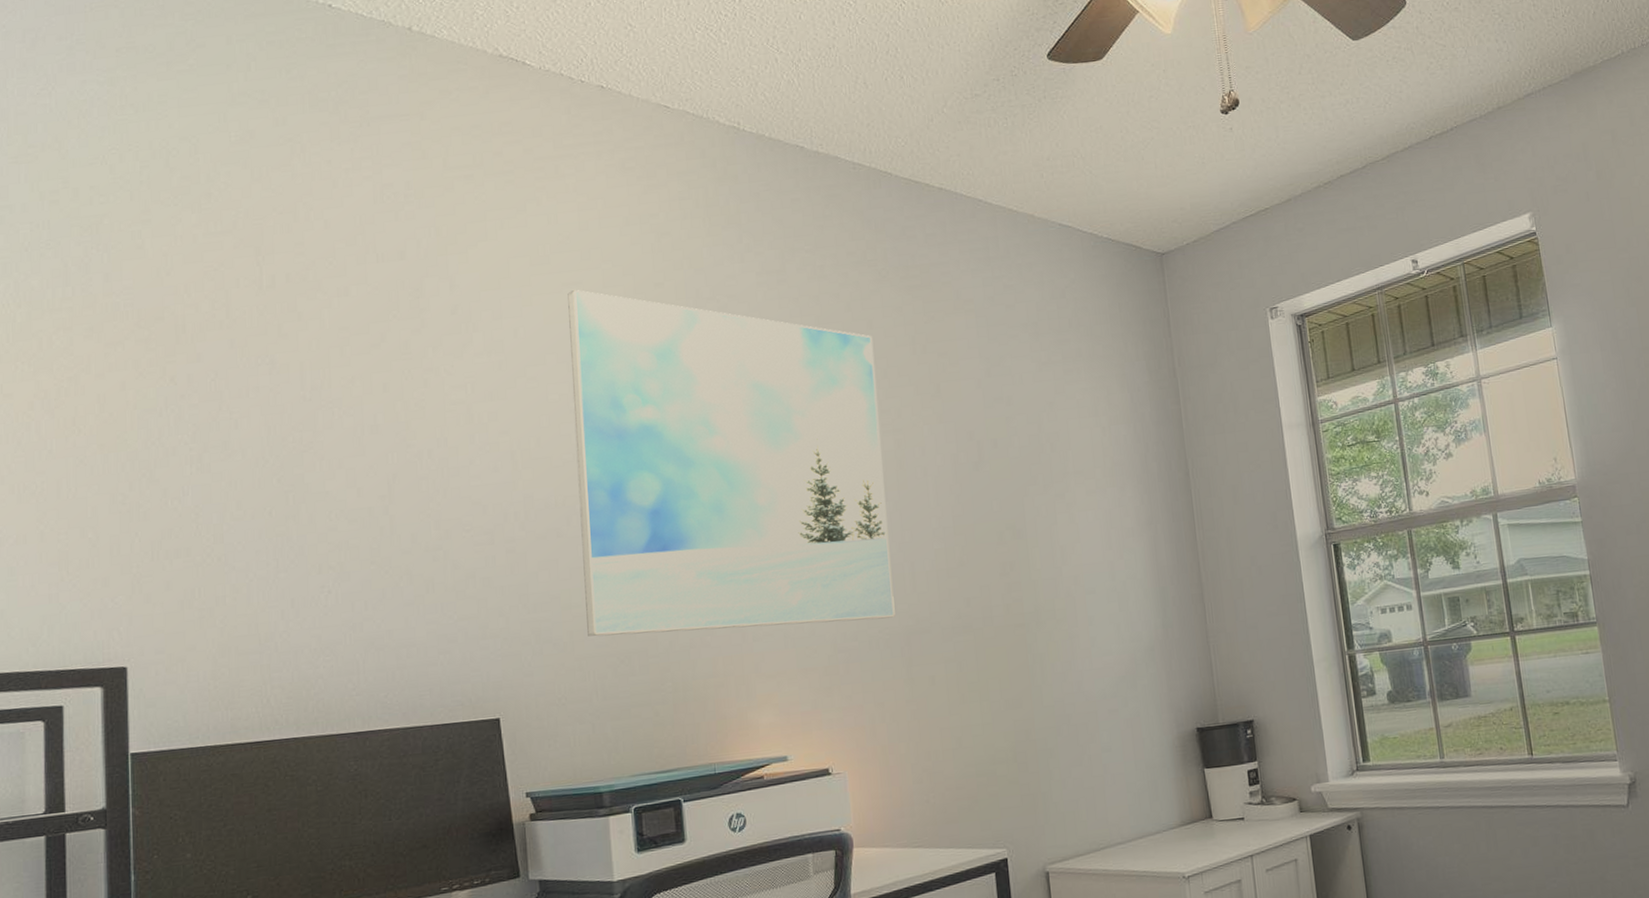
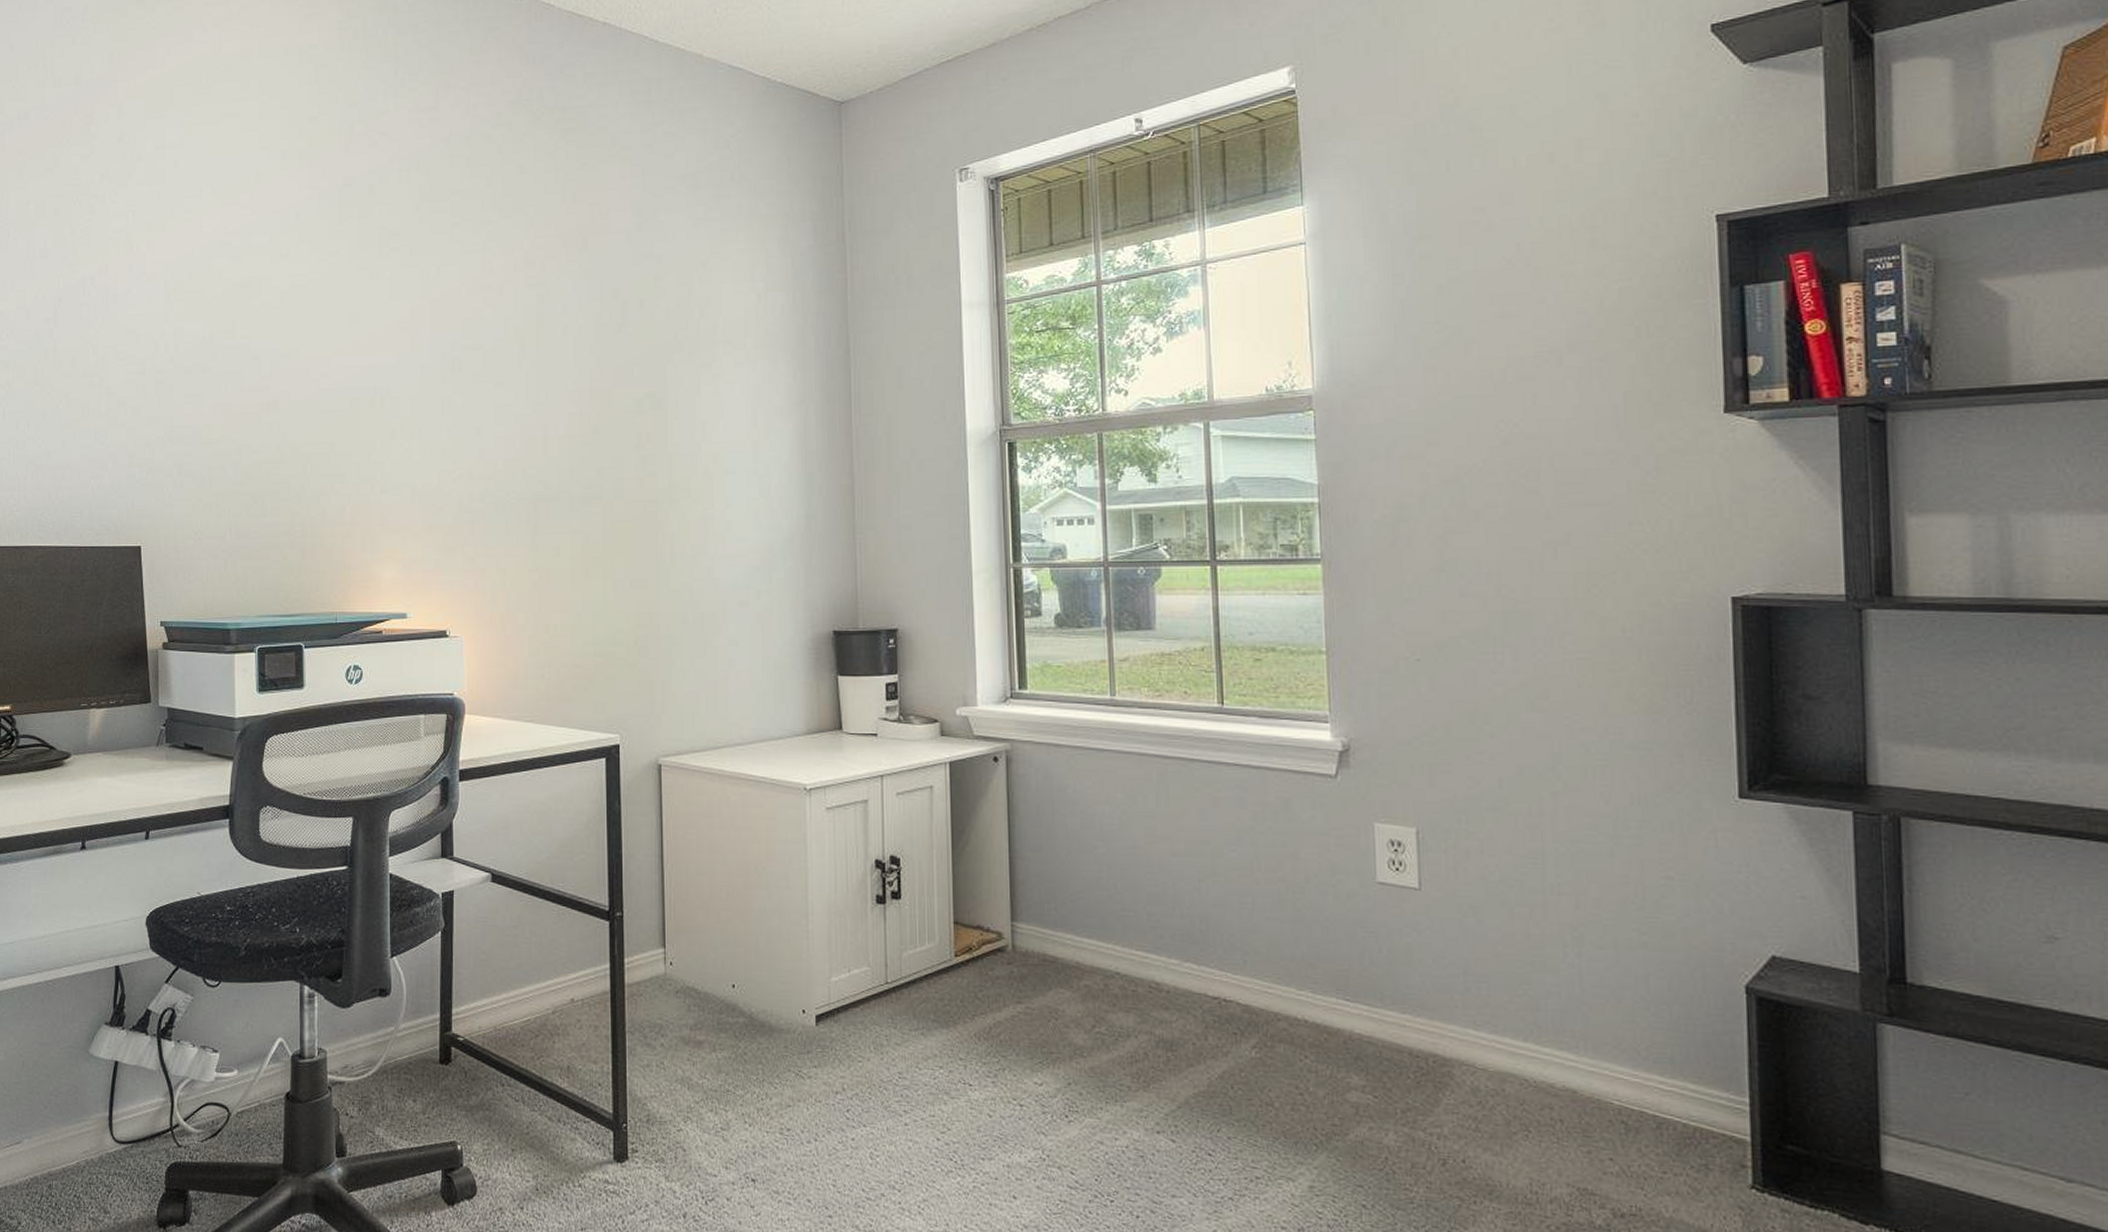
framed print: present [567,289,895,637] -> none [225,120,524,482]

